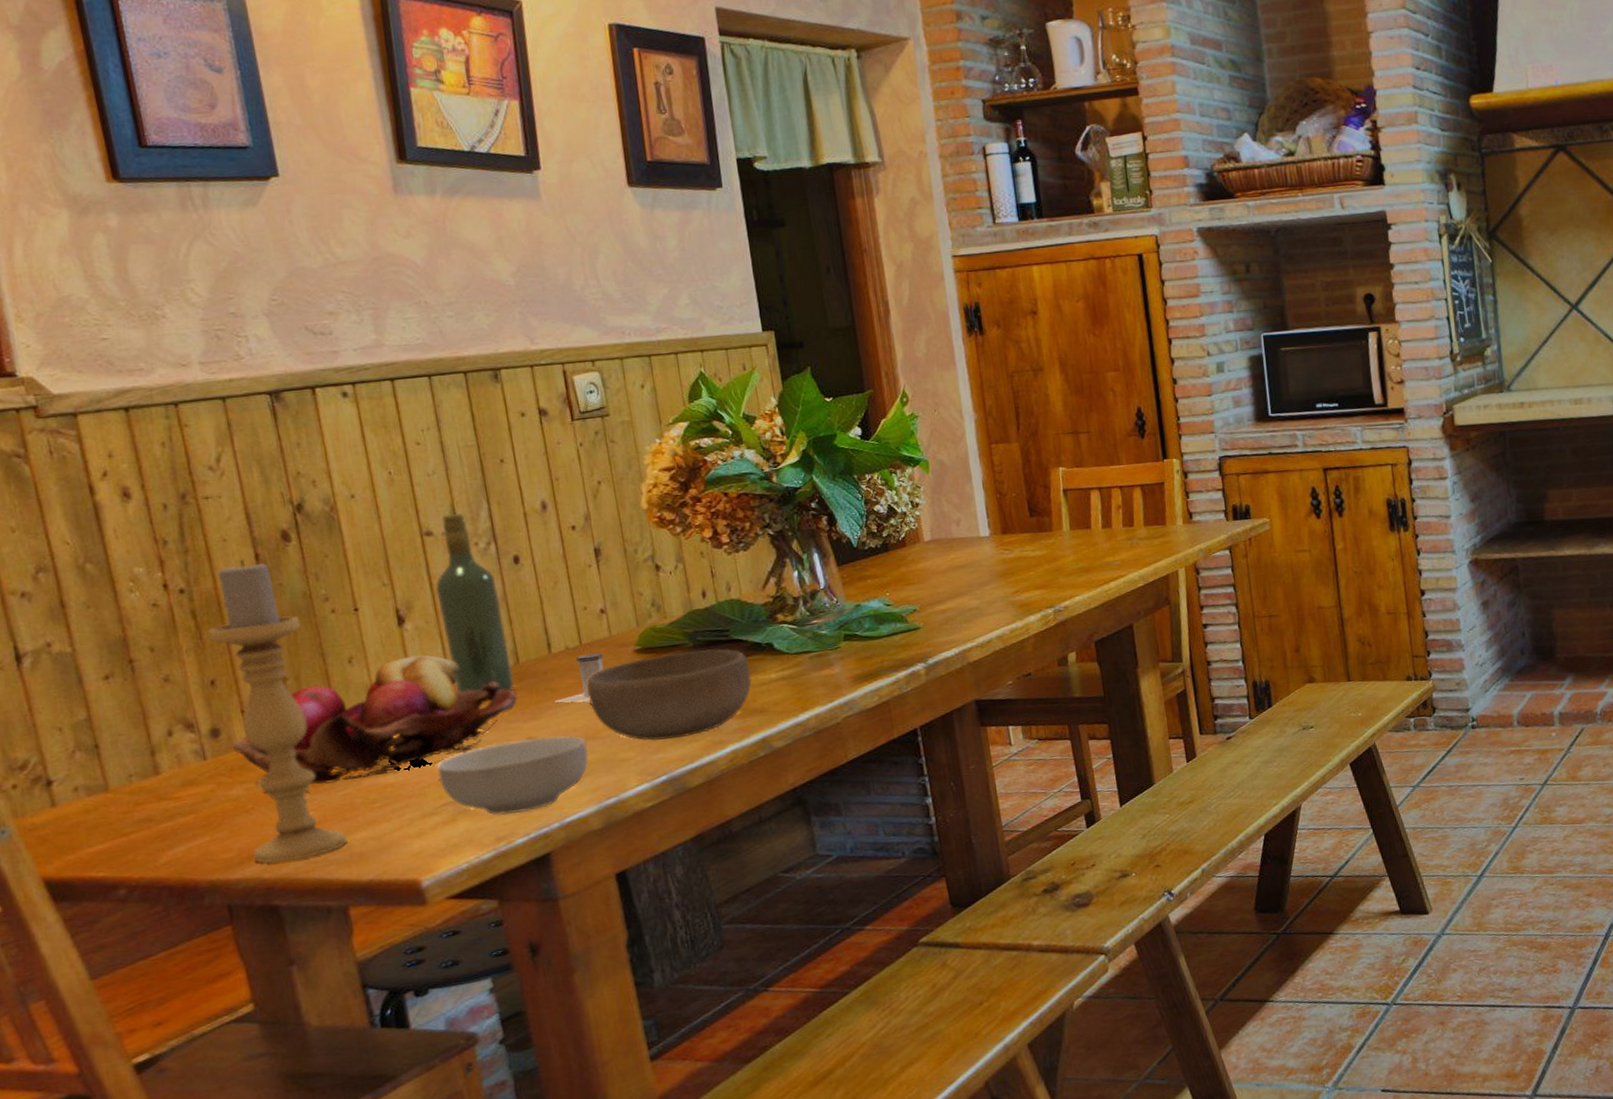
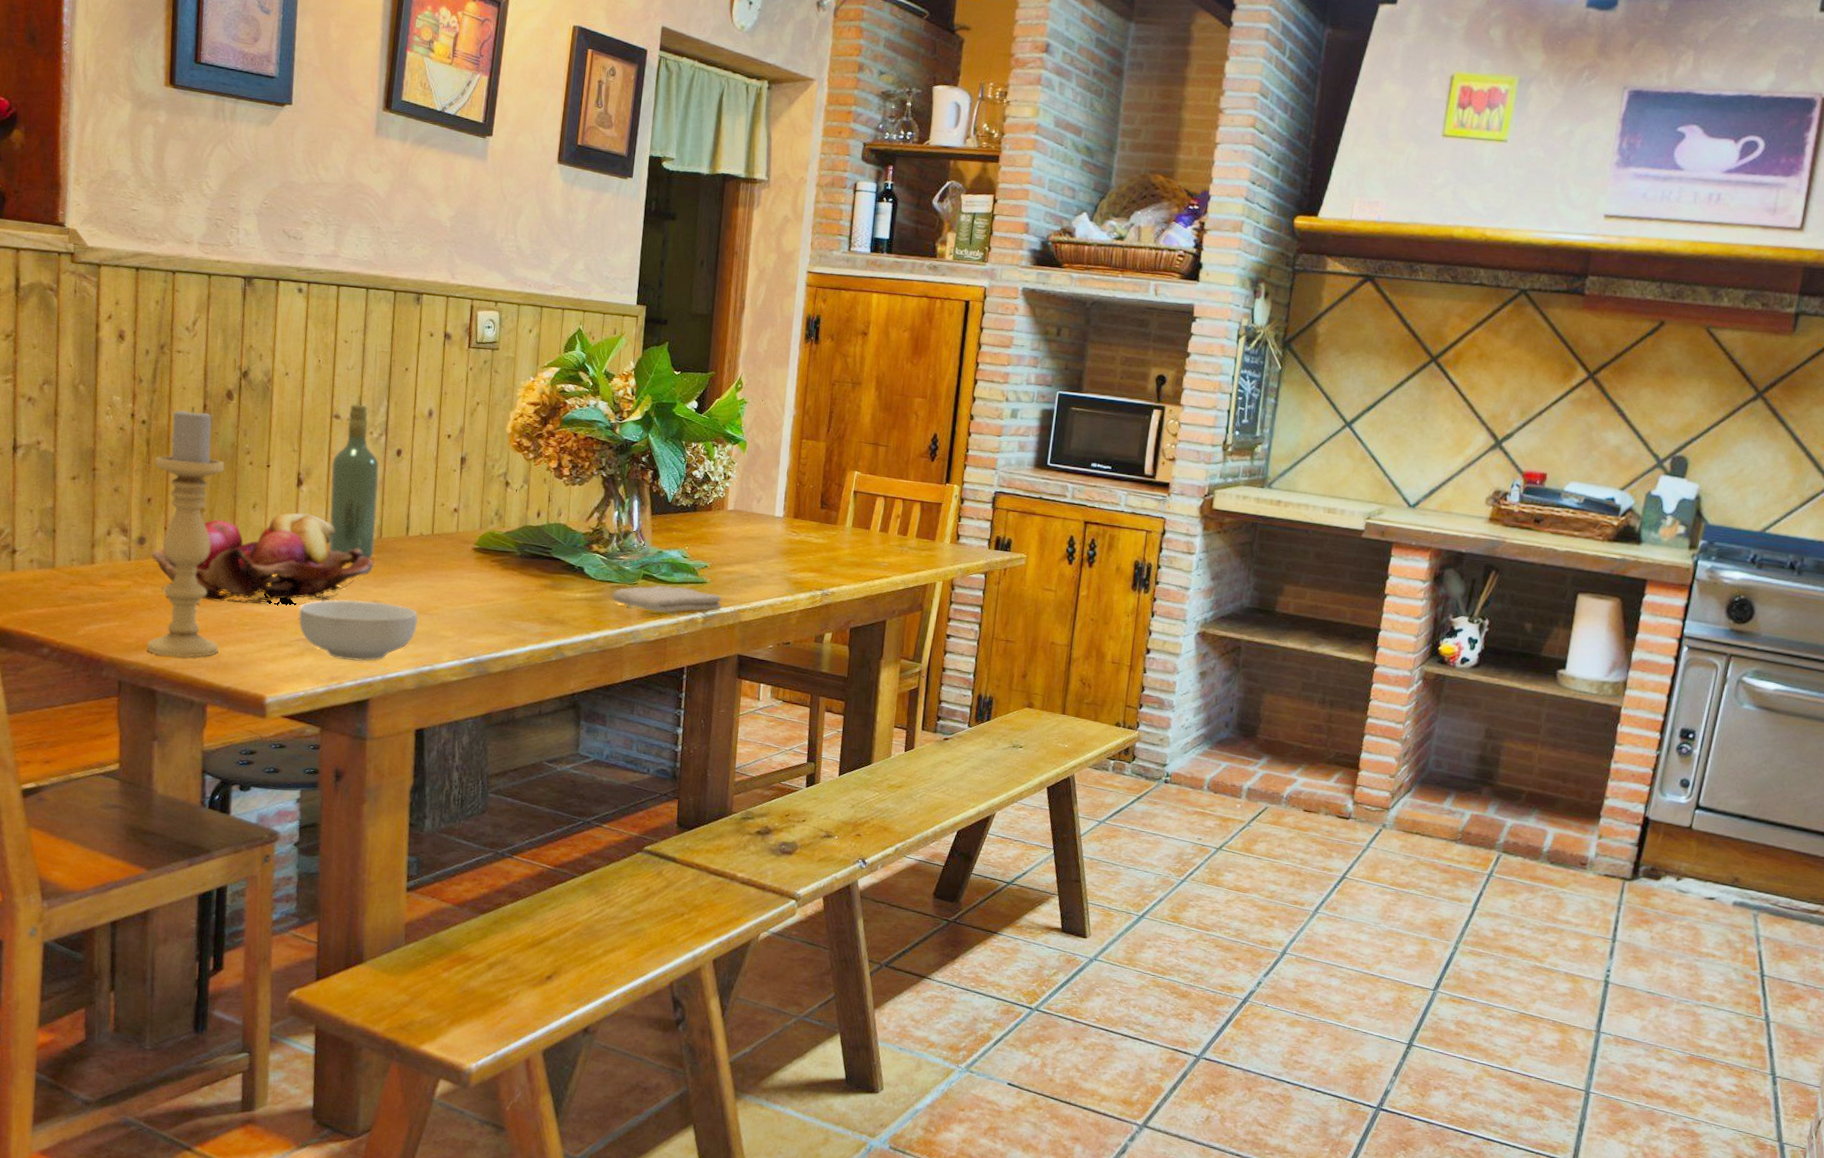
salt shaker: present [554,652,604,703] -> none [401,542,448,583]
bowl: present [587,648,752,741] -> none [428,556,561,630]
washcloth: none [814,638,944,675] -> present [612,584,723,613]

